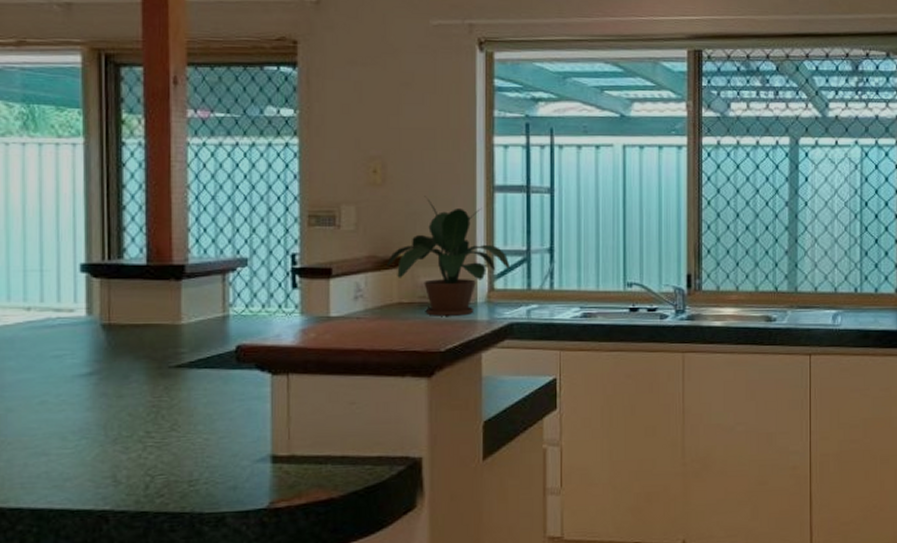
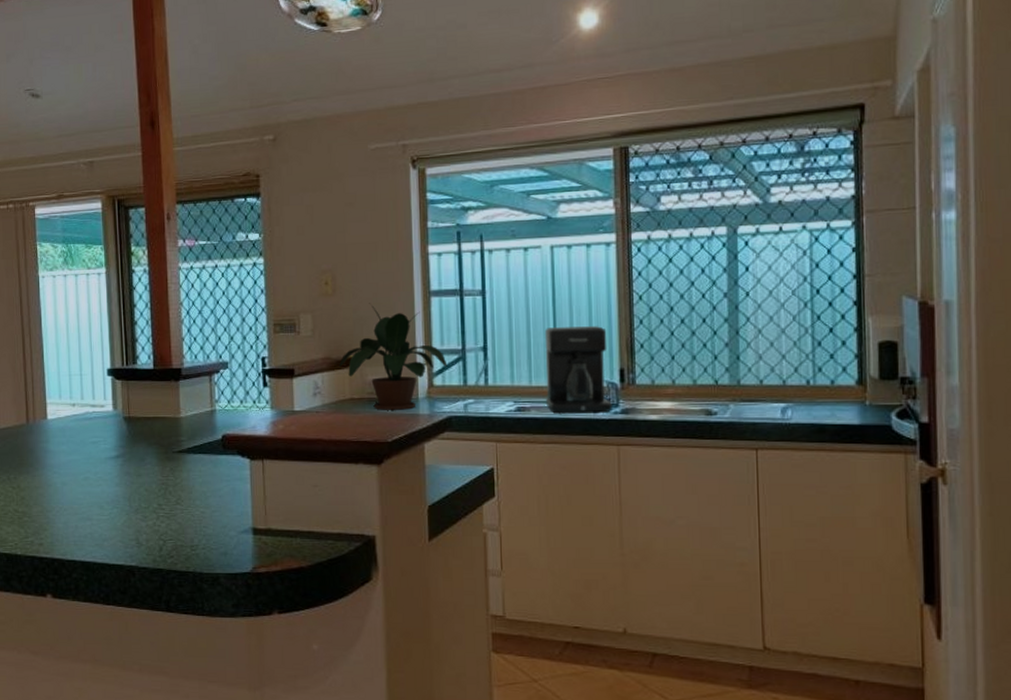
coffee maker: none [612,229,678,319] -> present [544,326,612,413]

